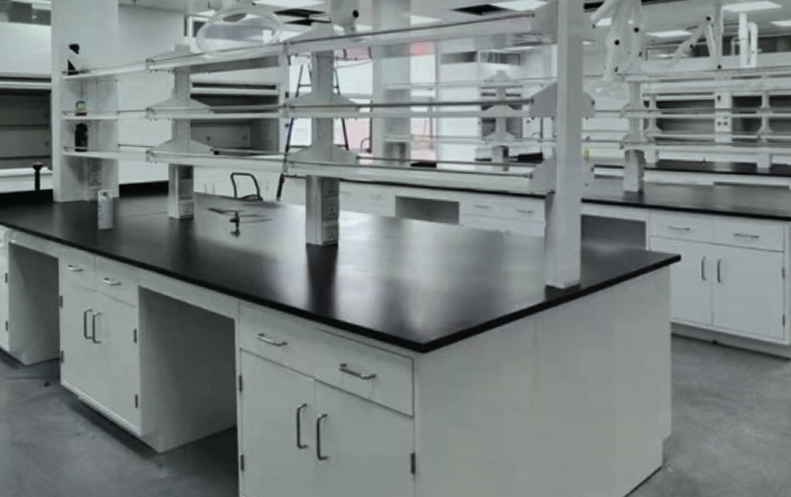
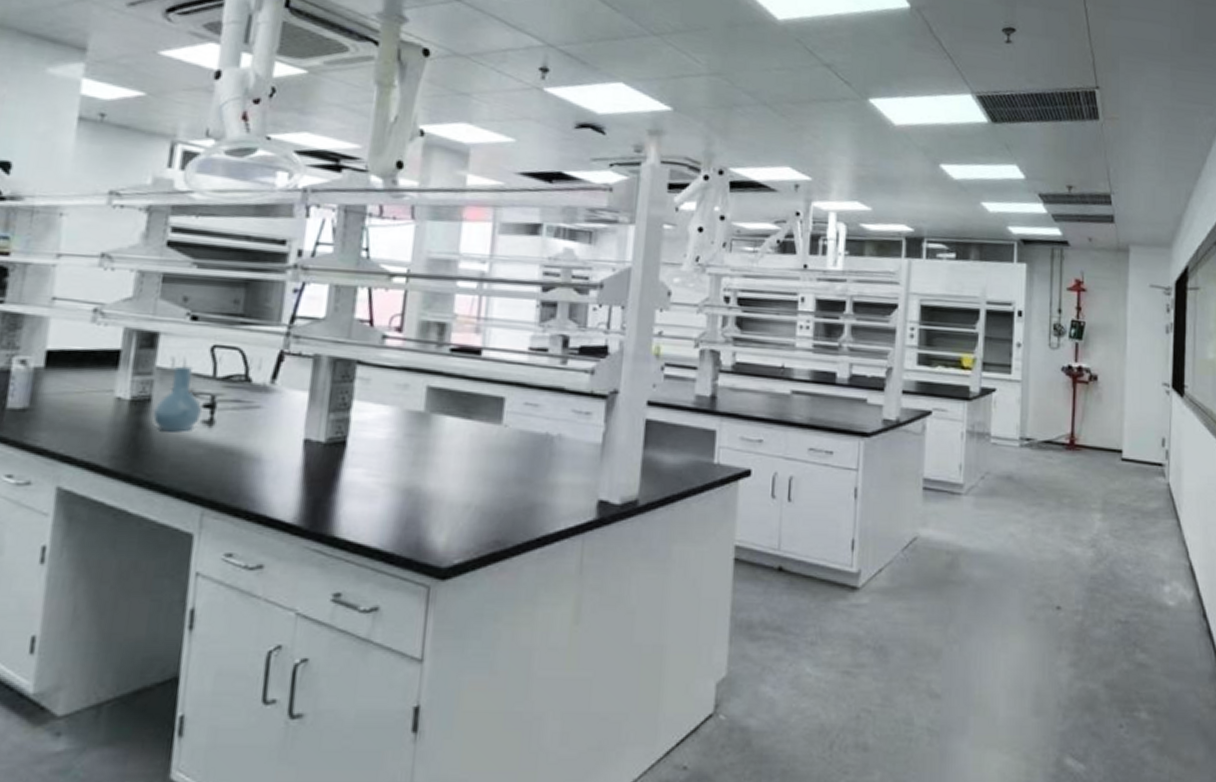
flask: none [197,190,230,242] -> present [153,366,203,433]

